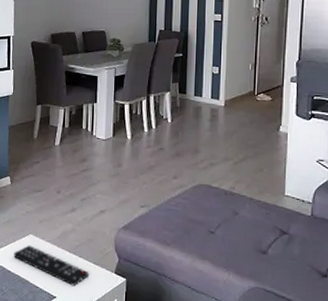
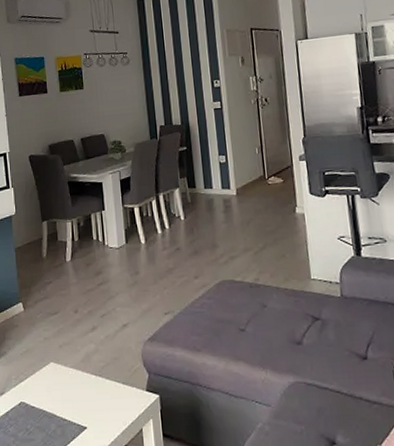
remote control: present [13,245,88,286] -> none [35,375,119,412]

